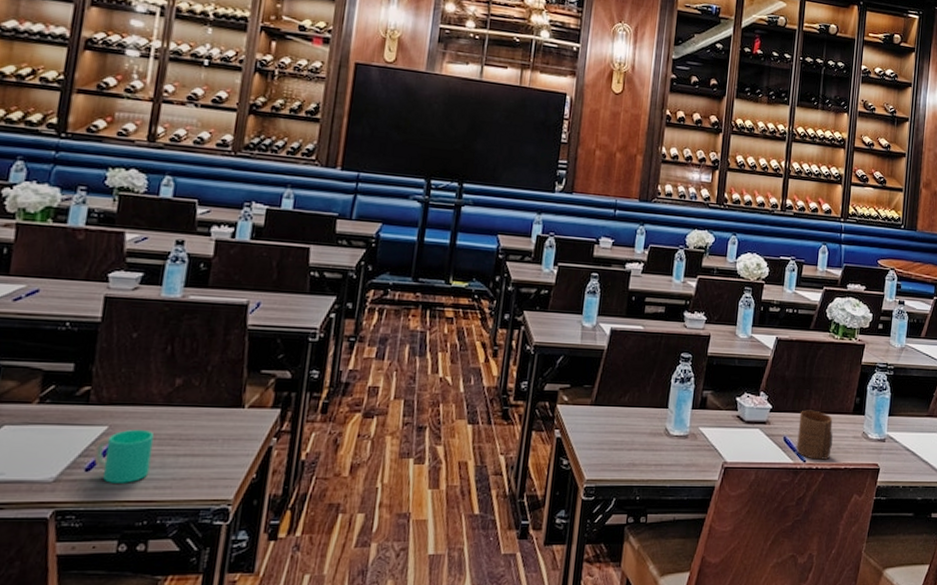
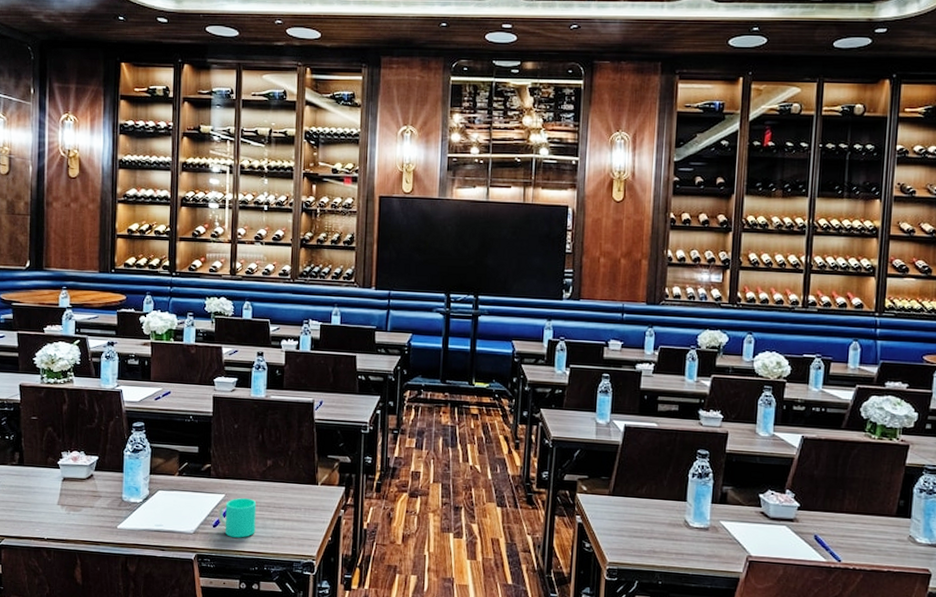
cup: present [796,410,833,460] -> none [829,510,873,561]

